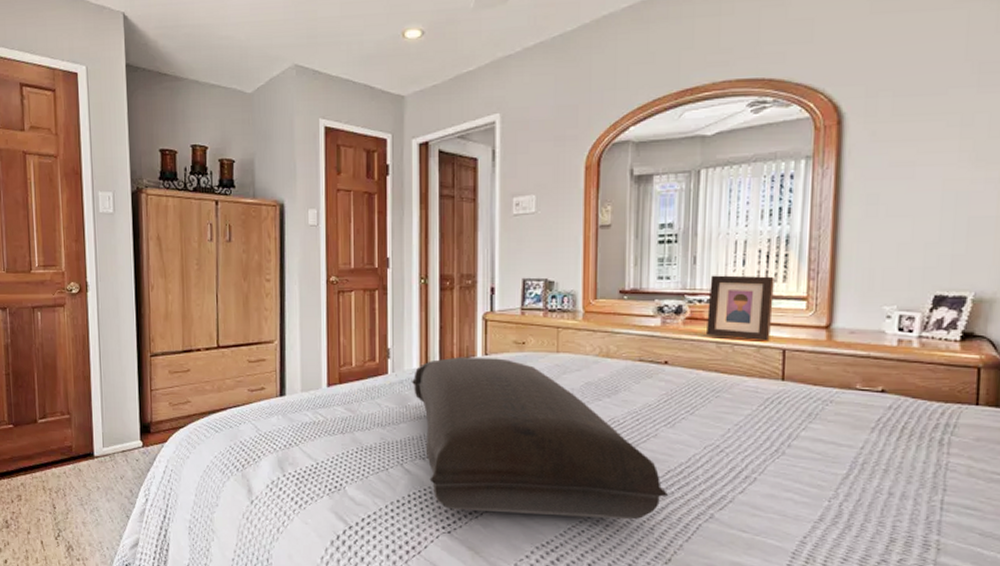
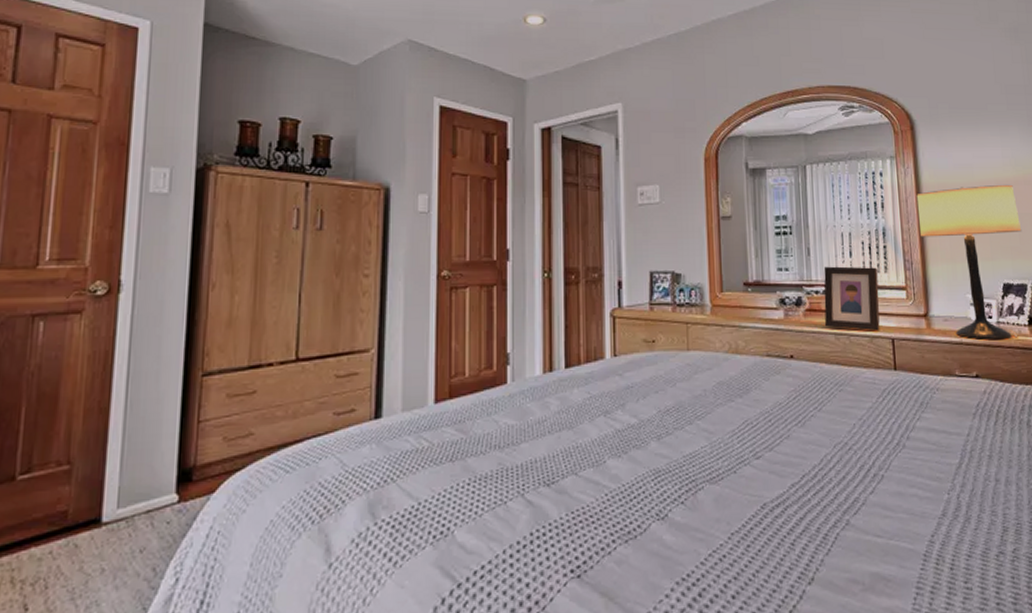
cushion: present [411,357,669,520] -> none [533,359,806,547]
table lamp: none [833,183,972,354] -> present [916,184,1022,339]

